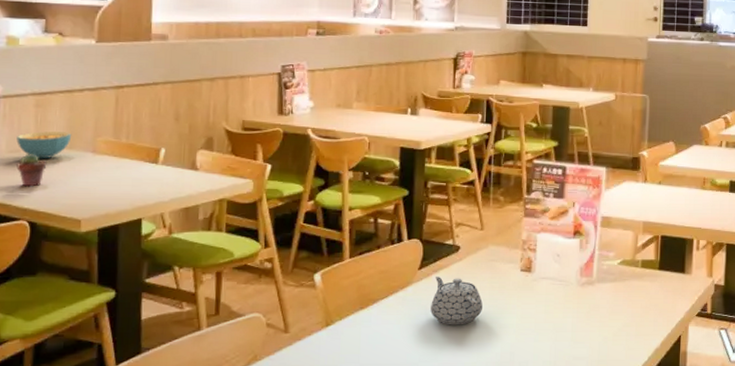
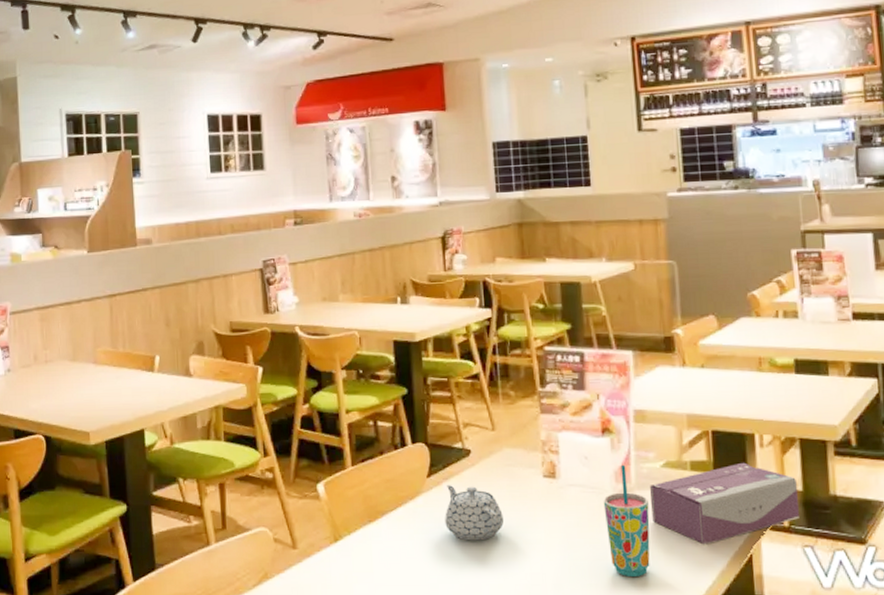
cereal bowl: present [16,131,72,159] -> none [27,344,74,373]
potted succulent: present [16,153,47,187] -> none [29,367,55,401]
cup: none [568,261,605,355] -> present [603,464,650,578]
tissue box: none [607,262,720,328] -> present [650,462,799,545]

